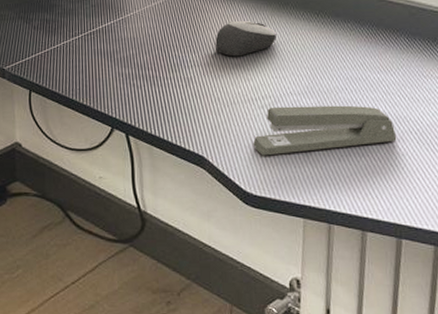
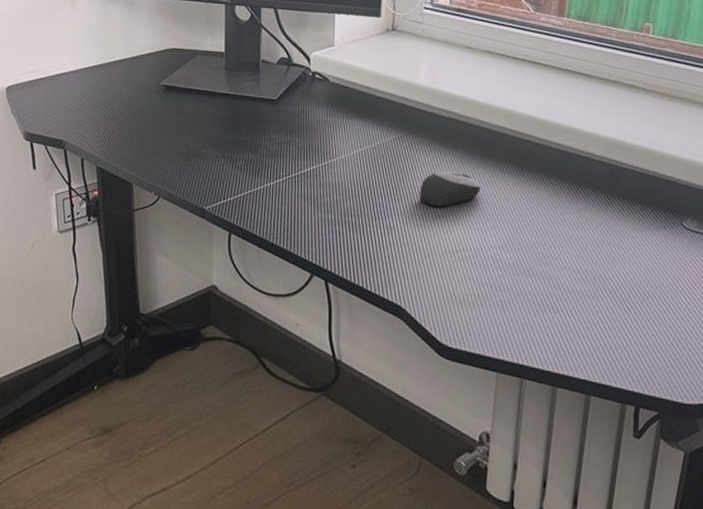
stapler: present [253,105,397,156] -> none [451,259,592,308]

